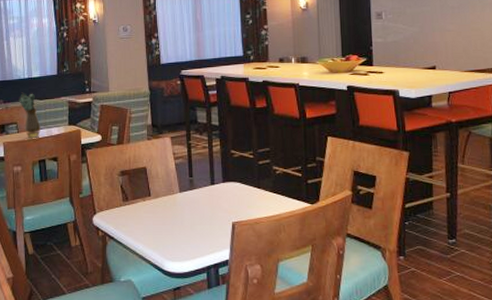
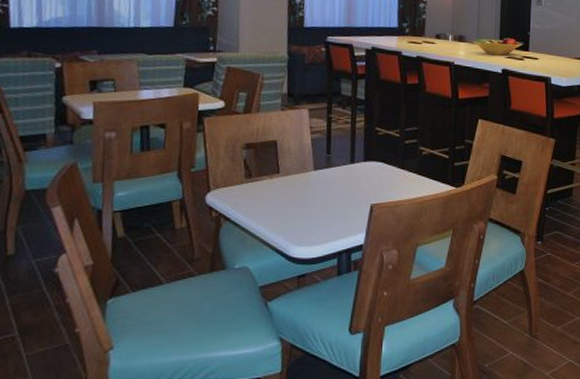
vase: present [18,92,41,138] -> none [119,43,147,99]

